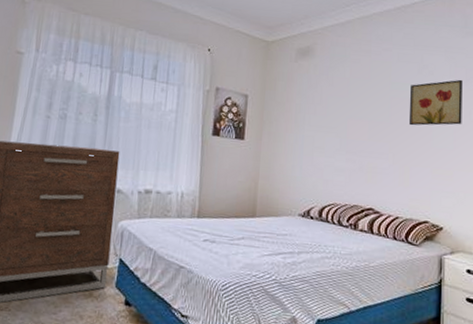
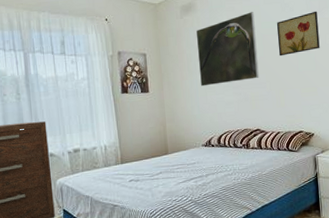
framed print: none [308,68,384,147] -> present [195,12,259,87]

